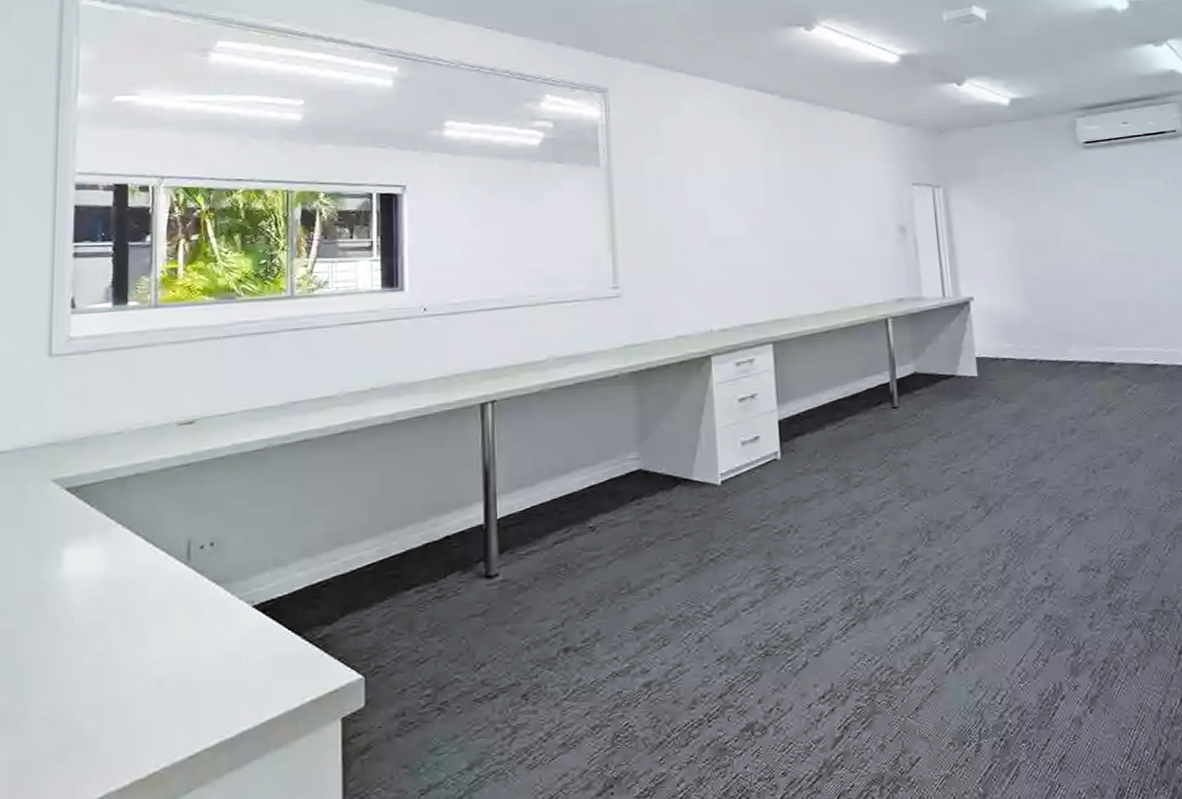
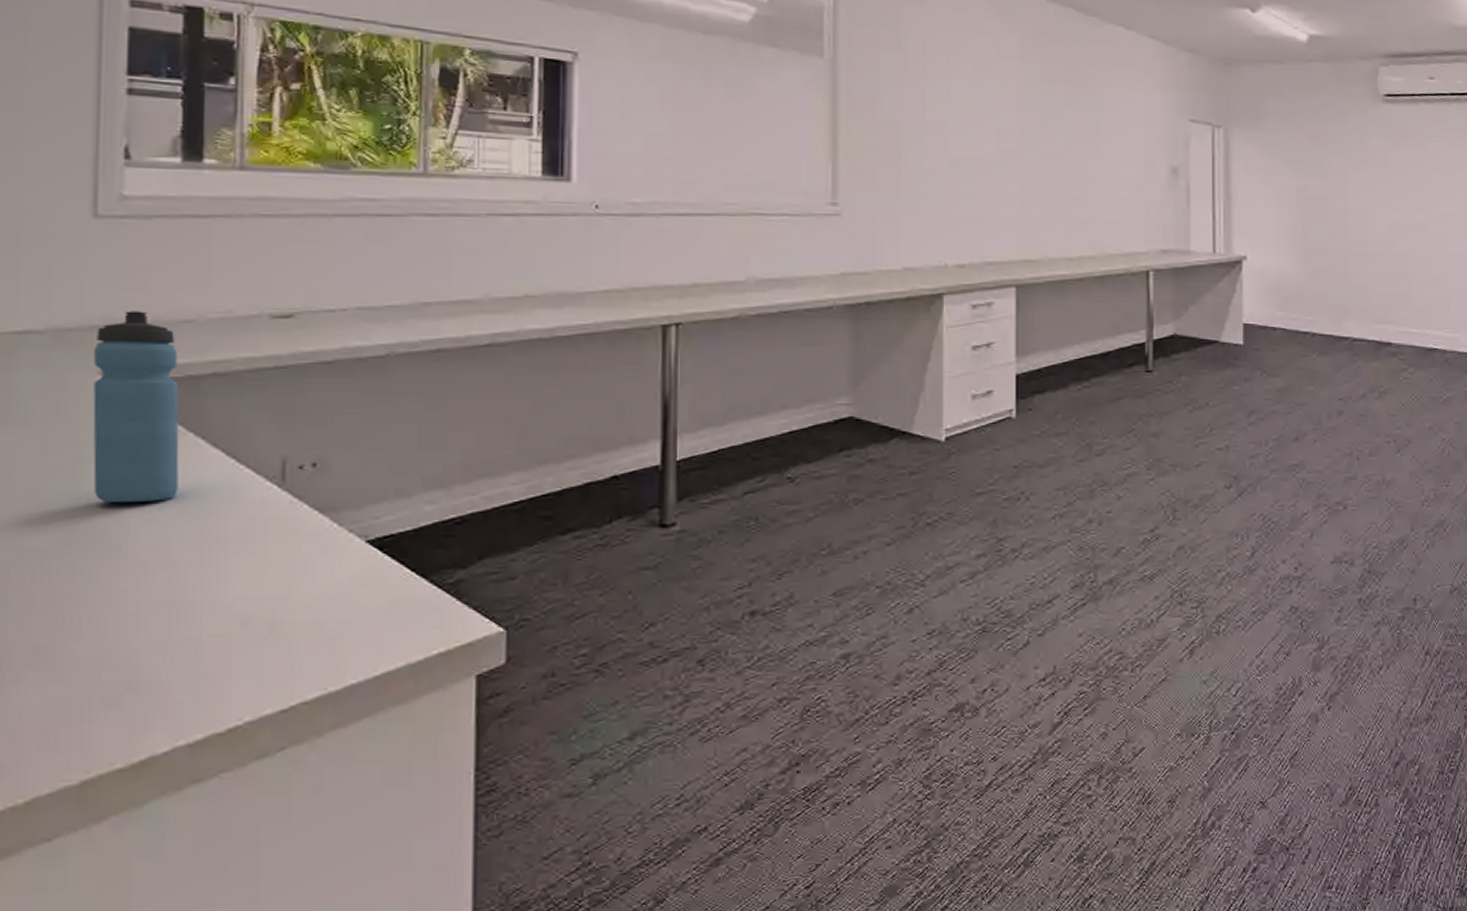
water bottle: none [47,428,111,587] -> present [93,311,180,502]

